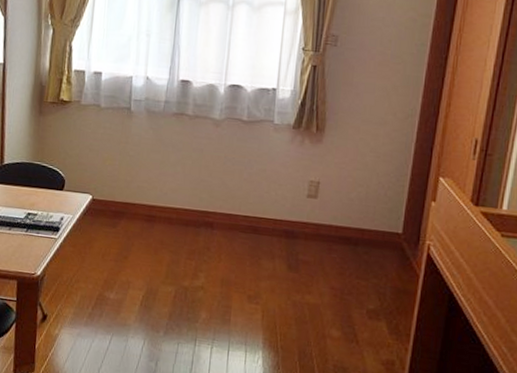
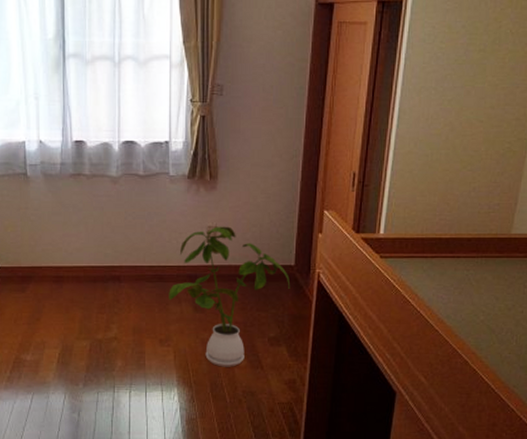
house plant: none [261,181,396,337] -> present [168,226,291,367]

